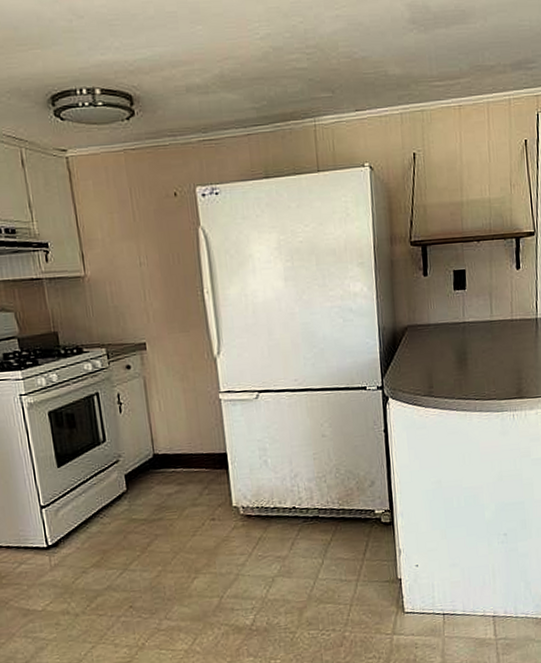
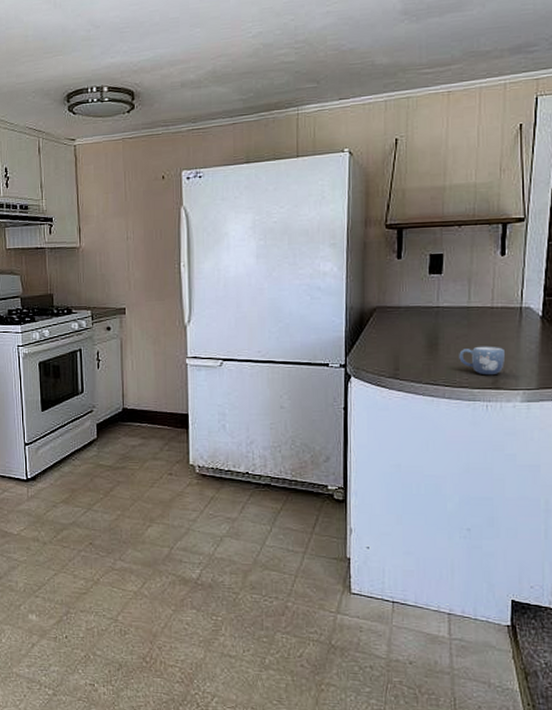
mug: none [486,357,527,386] -> present [459,346,506,376]

